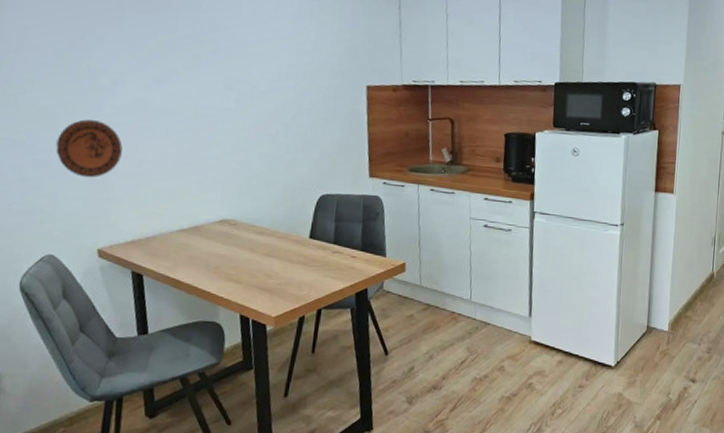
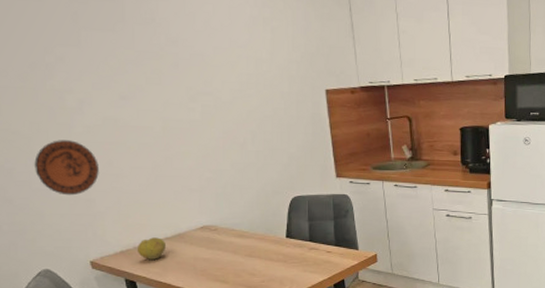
fruit: none [148,228,180,252] -> present [136,237,166,260]

